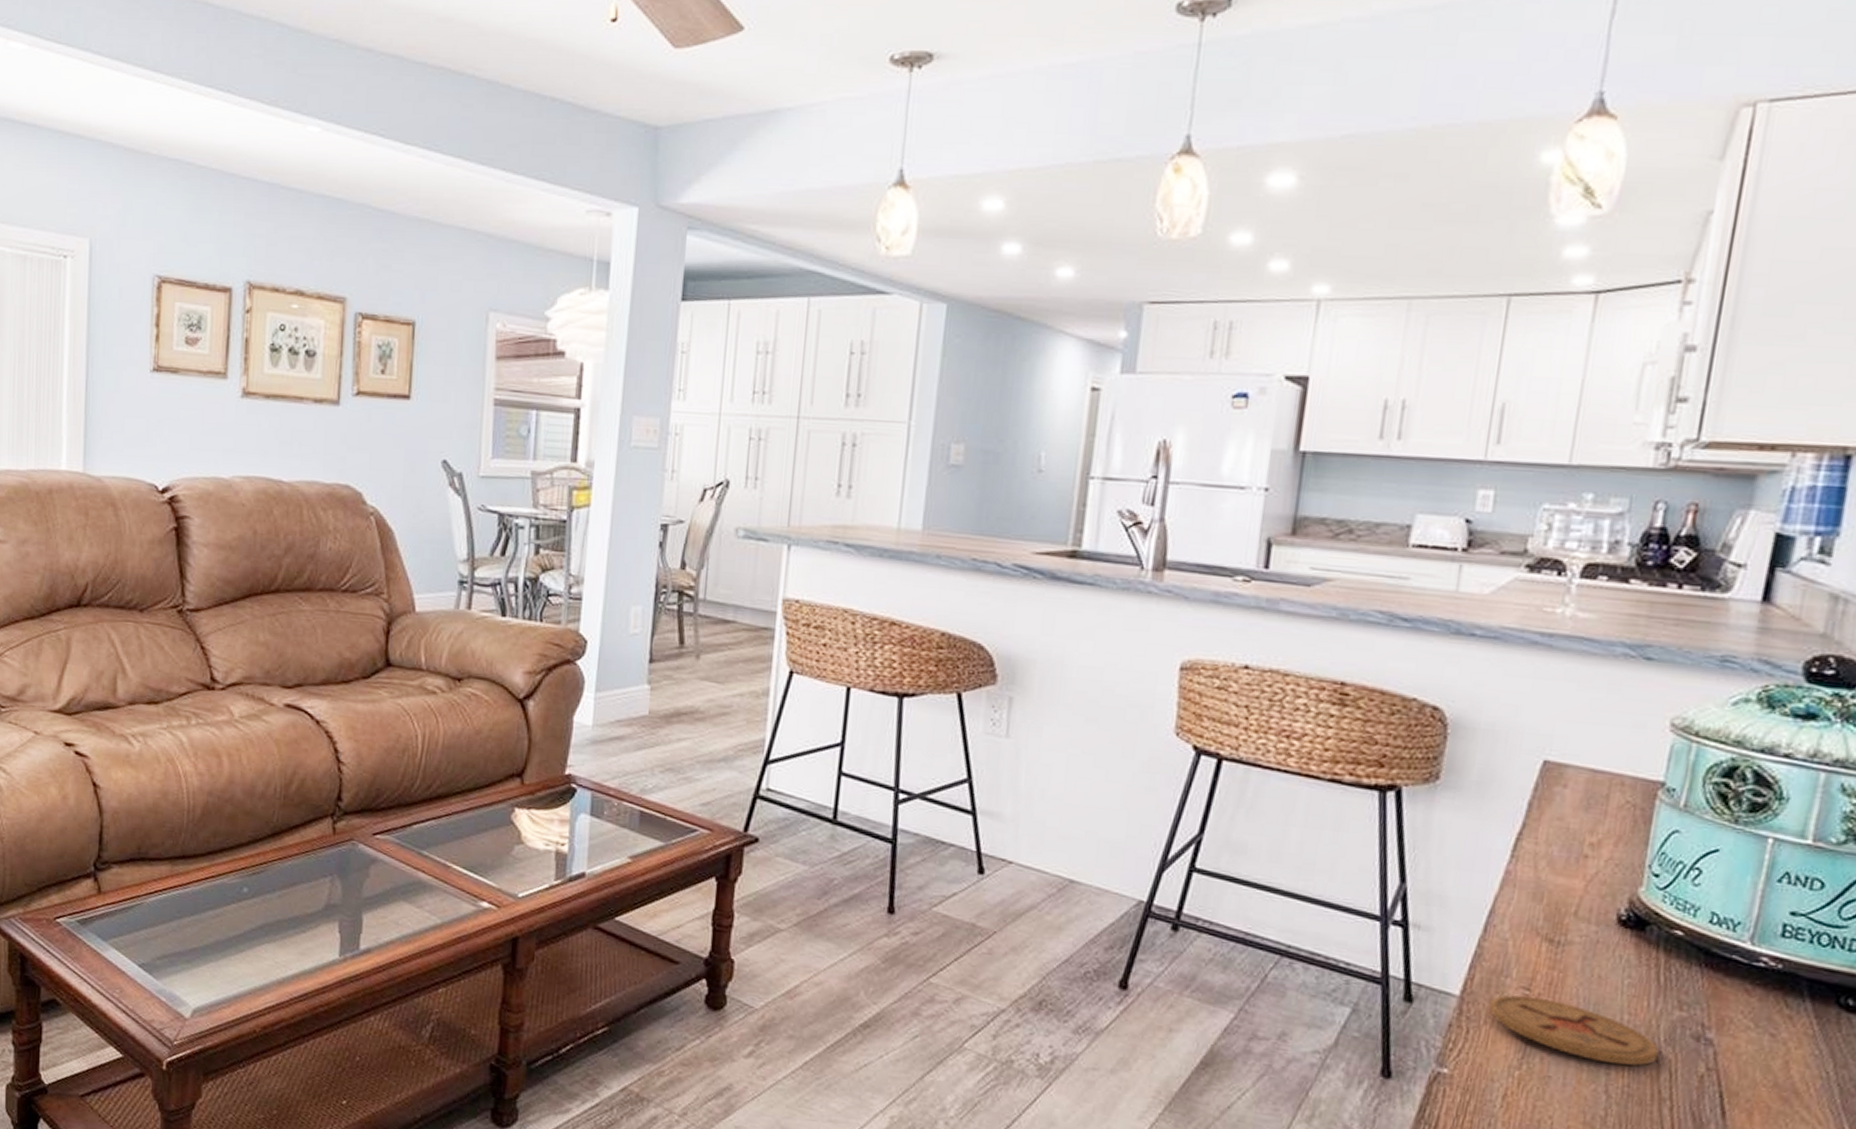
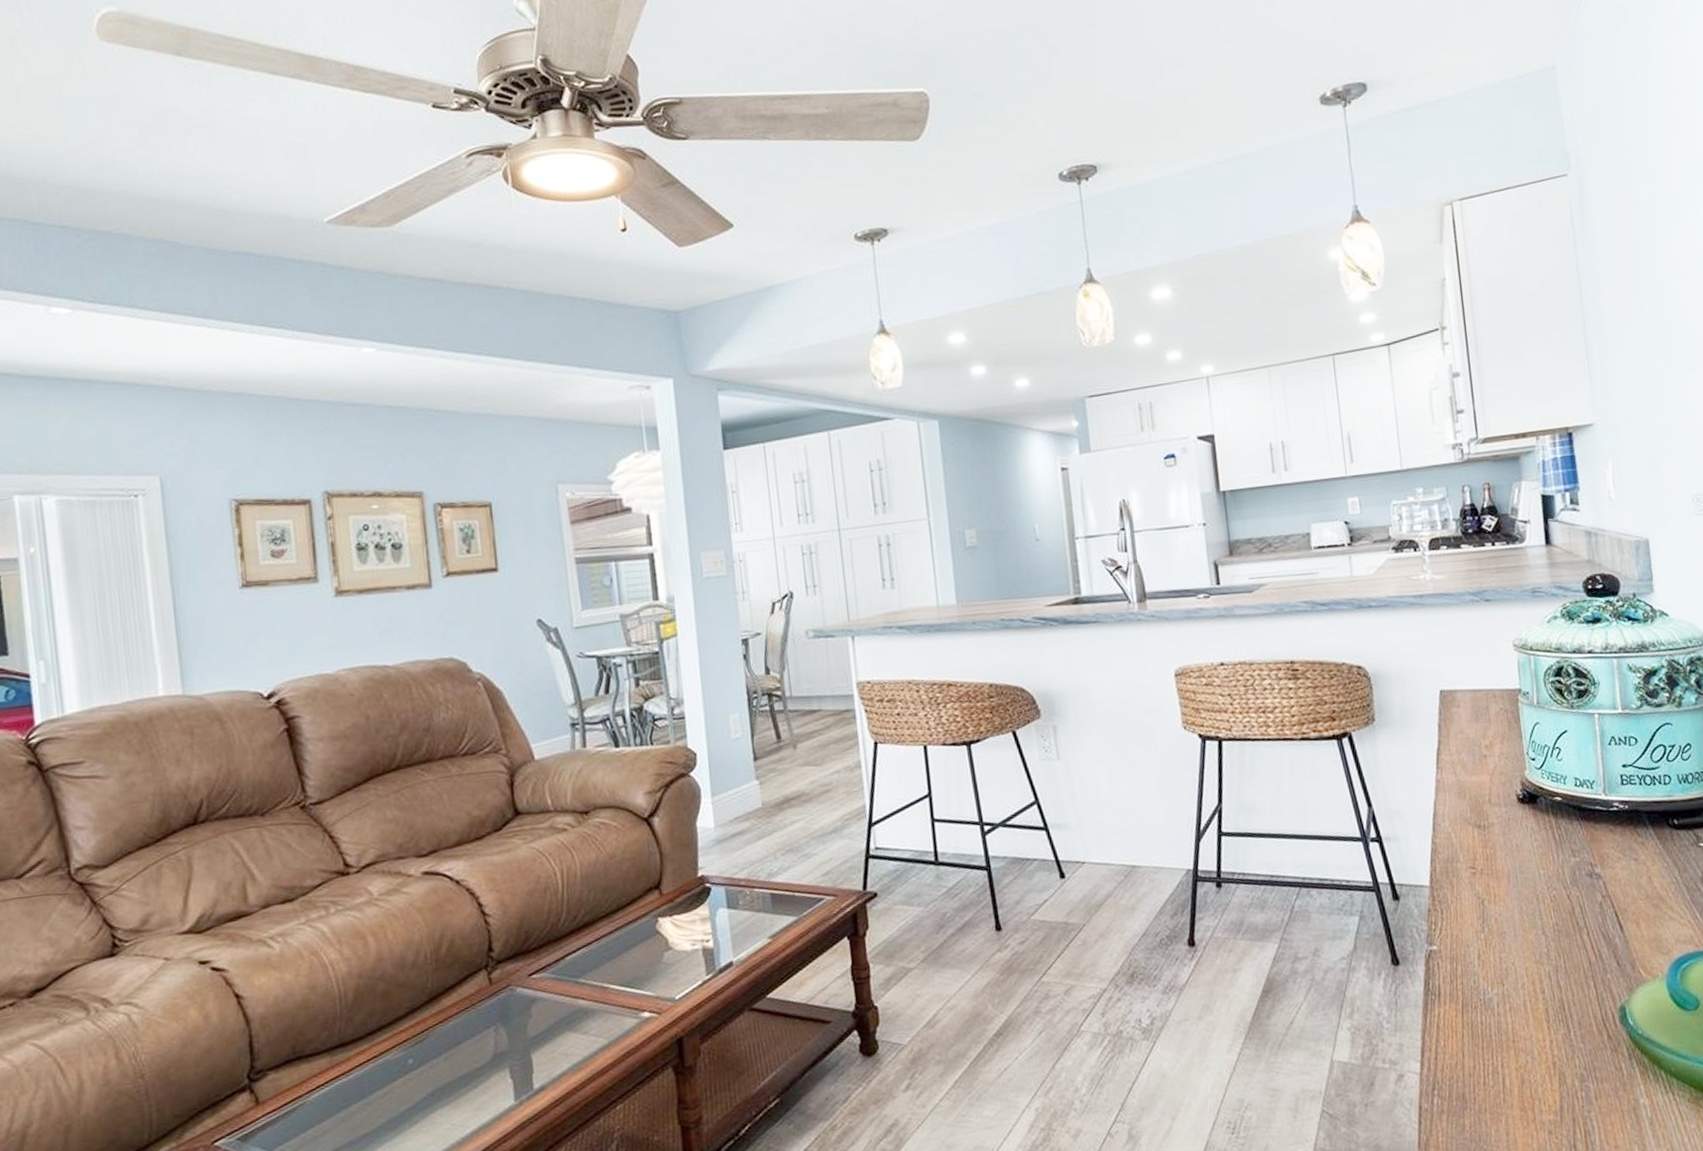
coaster: present [1489,995,1659,1067] -> none [1451,871,1570,912]

